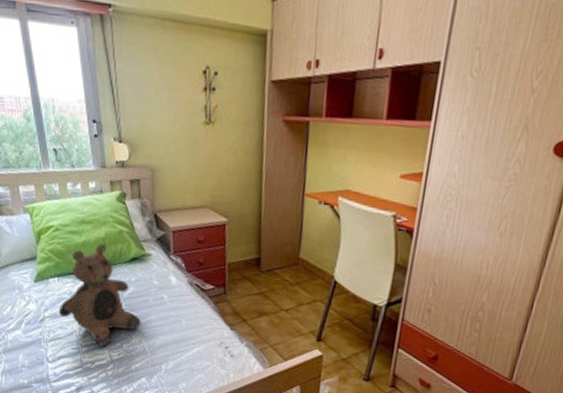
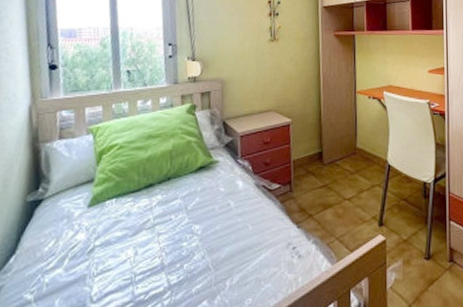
teddy bear: present [58,244,141,347] -> none [111,157,206,271]

